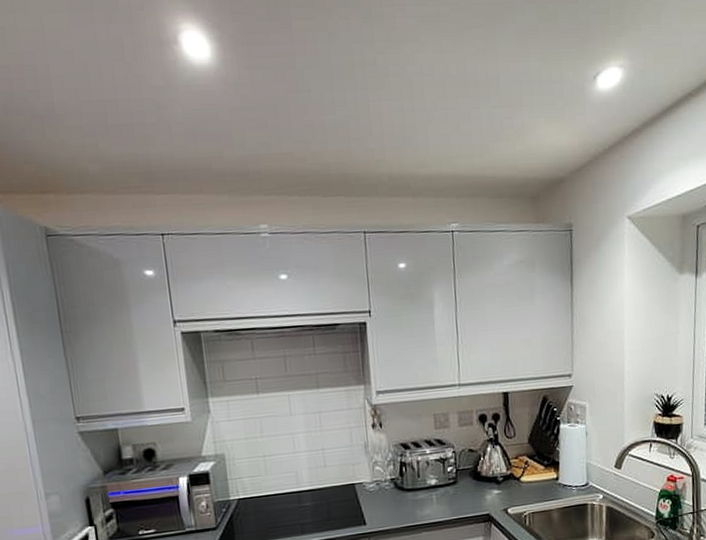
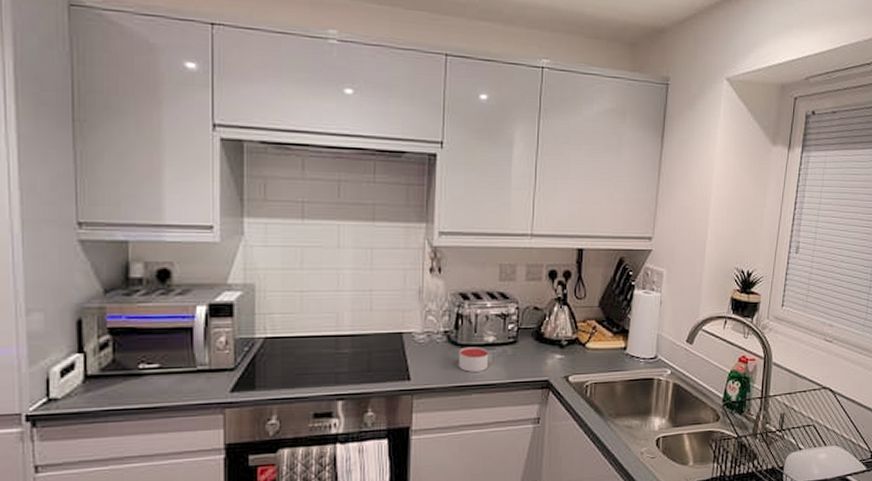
candle: none [406,489,434,513] -> present [459,346,489,372]

